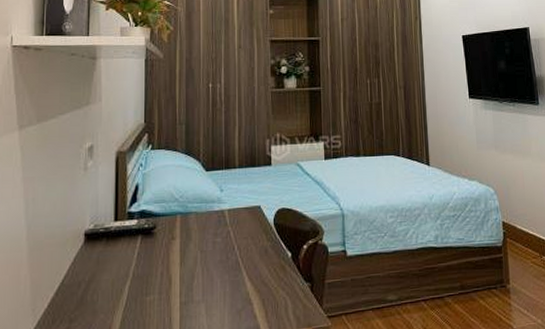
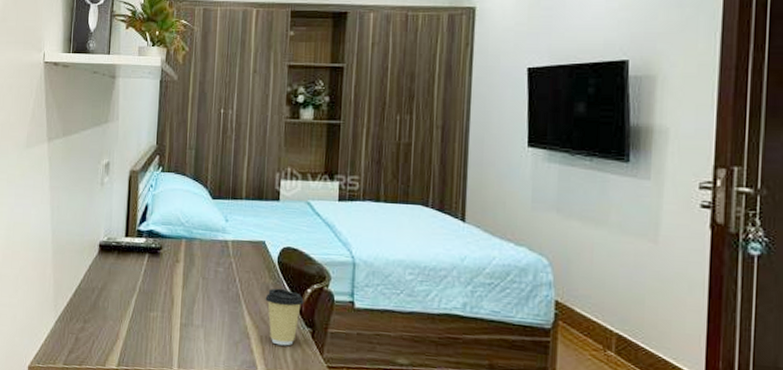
coffee cup: none [264,249,301,305] -> present [265,288,304,346]

